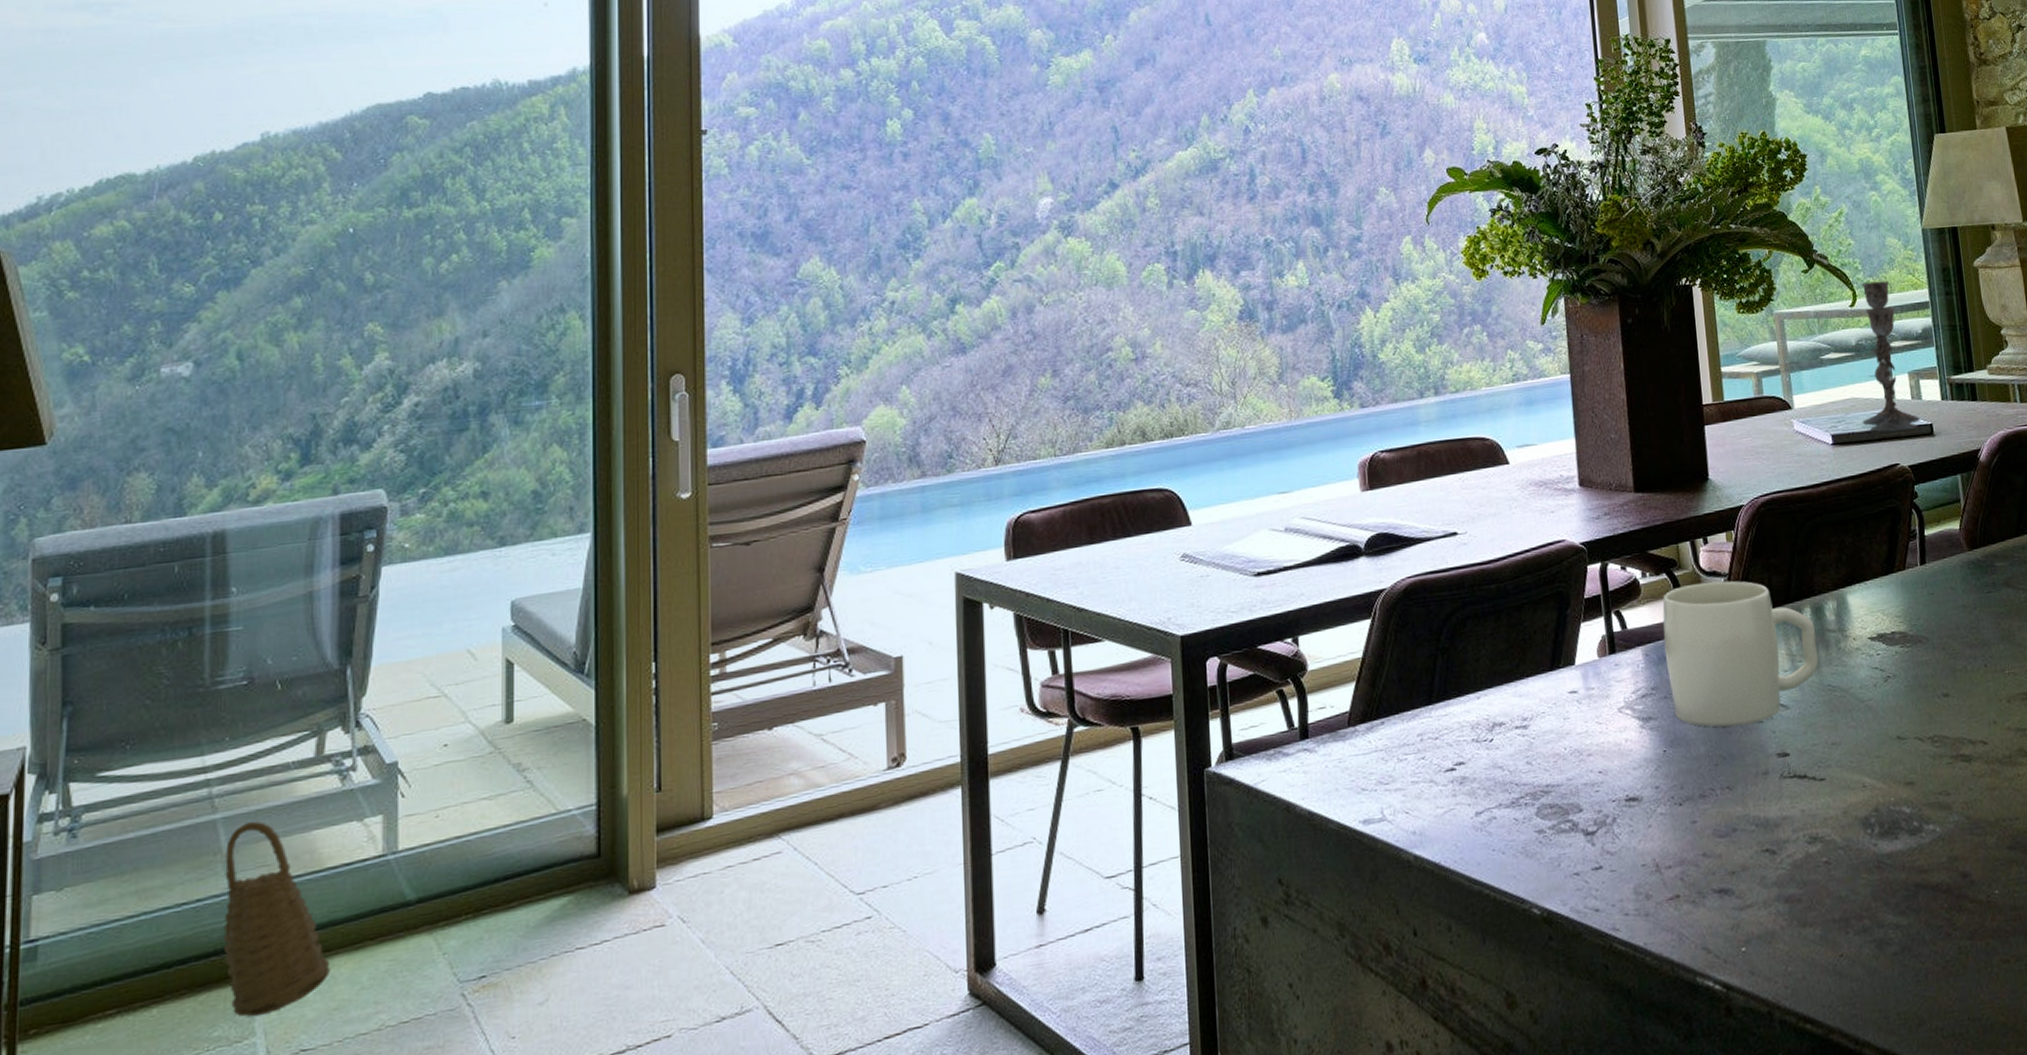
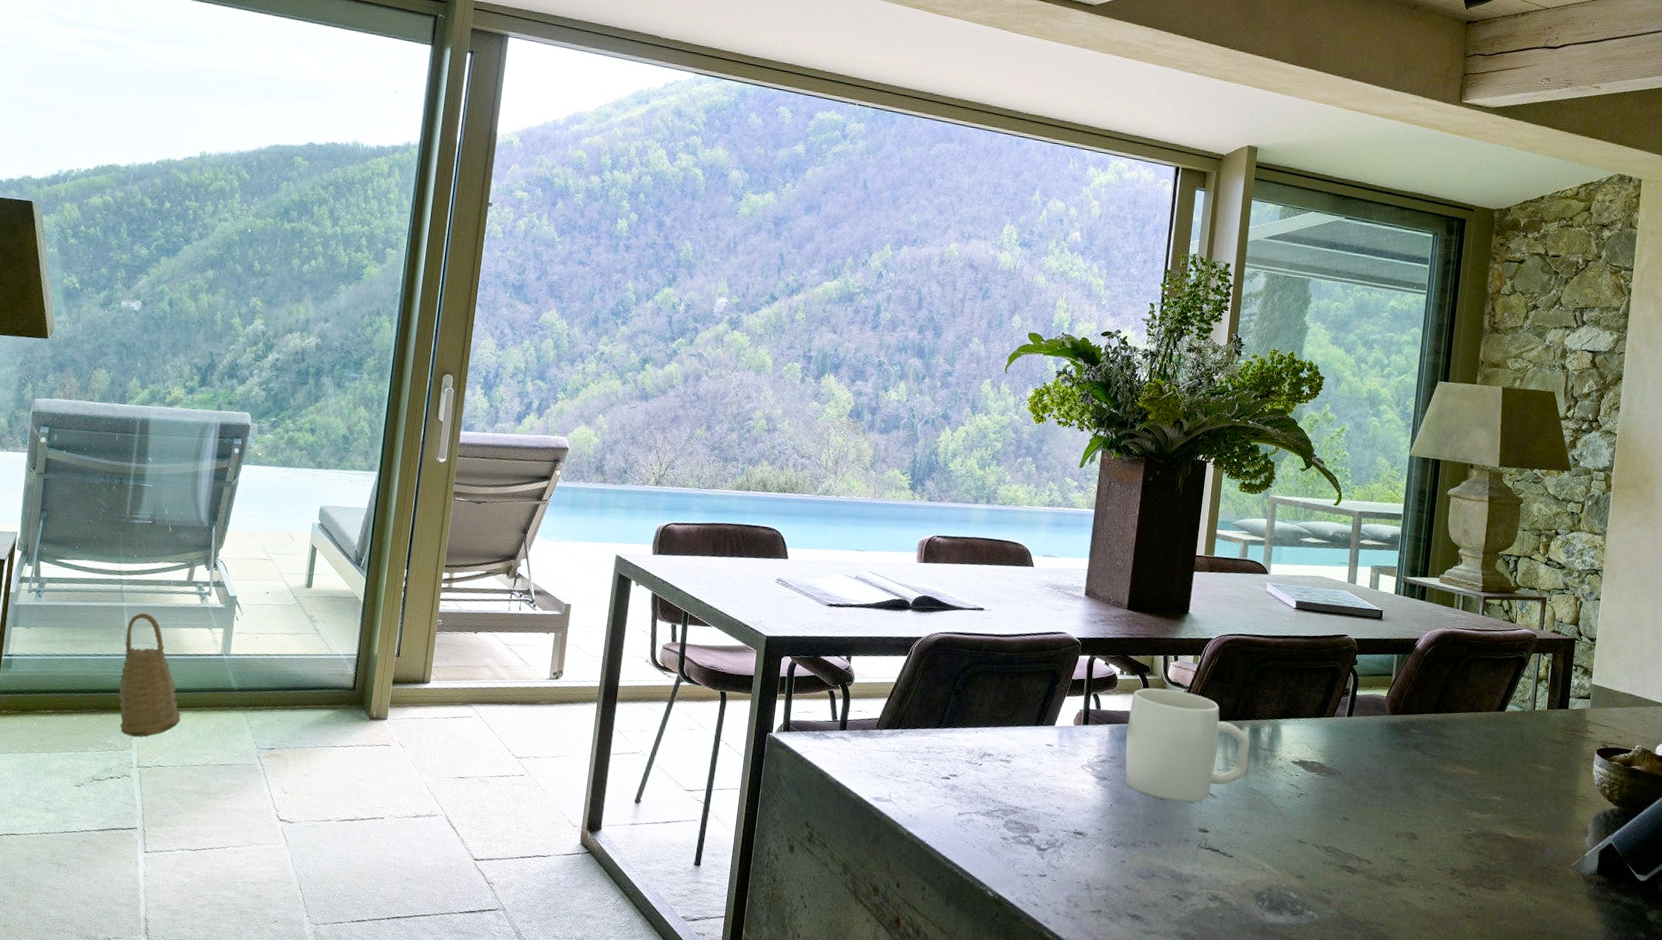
candlestick: present [1861,280,1920,433] -> none [1324,488,1373,612]

